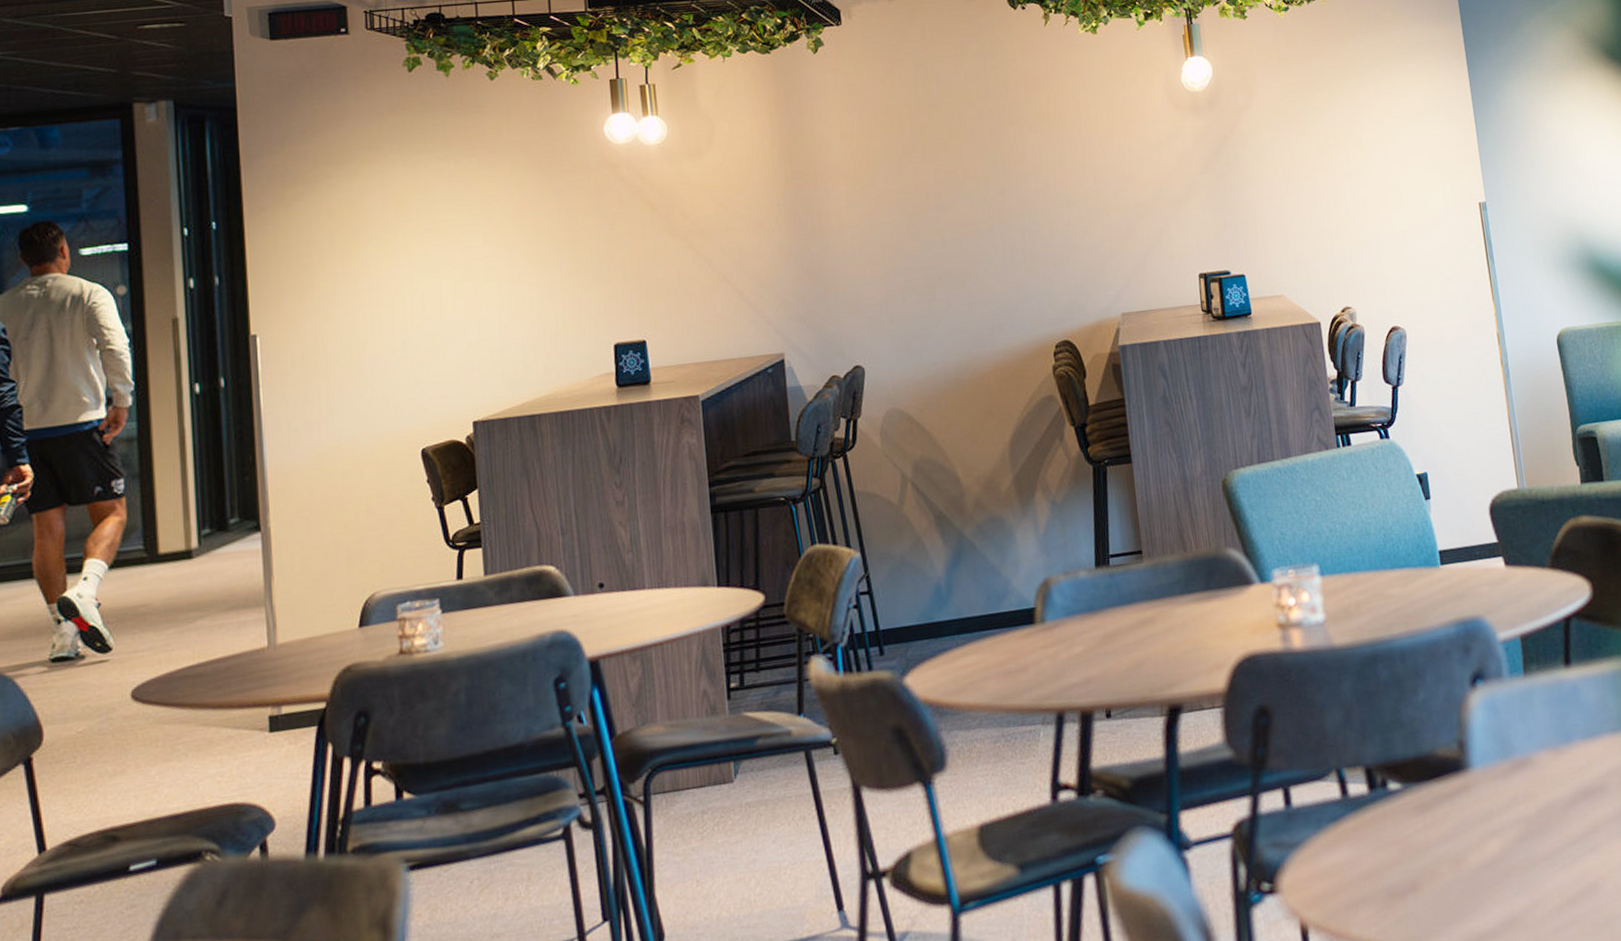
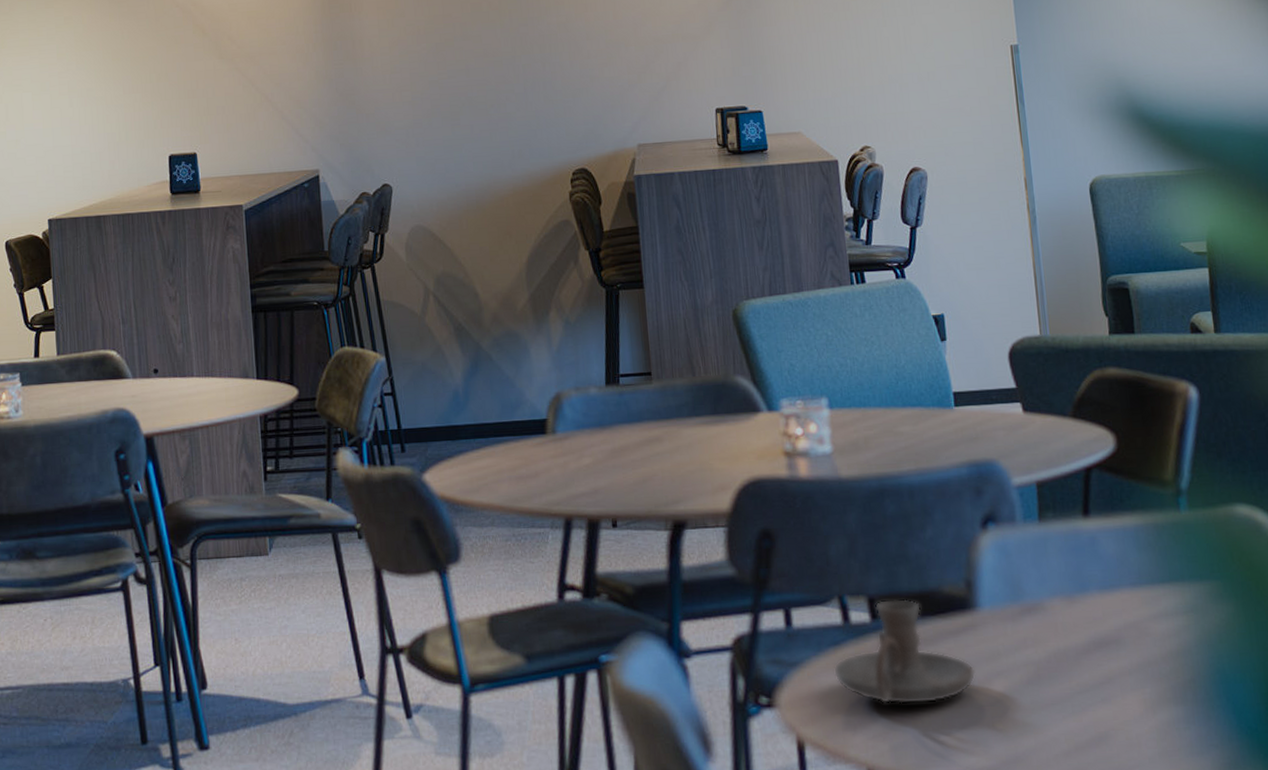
candle holder: none [1333,765,1471,878] -> present [833,598,976,705]

